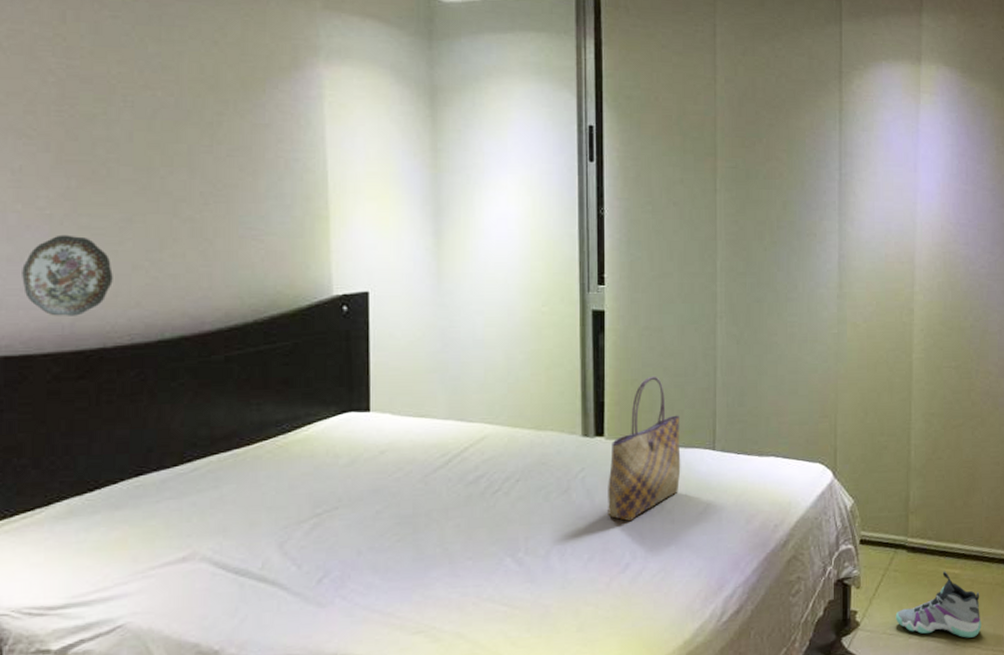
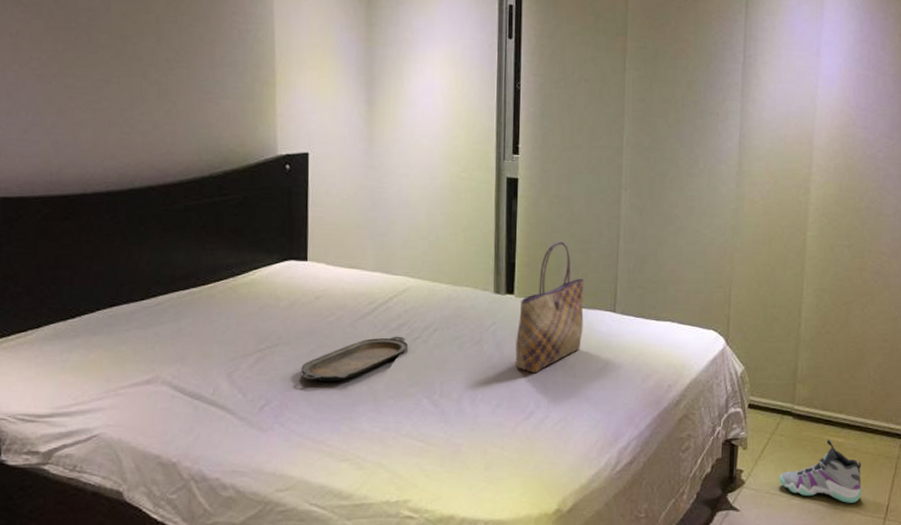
decorative plate: present [22,234,113,316] -> none [18,92,92,165]
serving tray: none [365,489,487,547] -> present [301,336,408,383]

